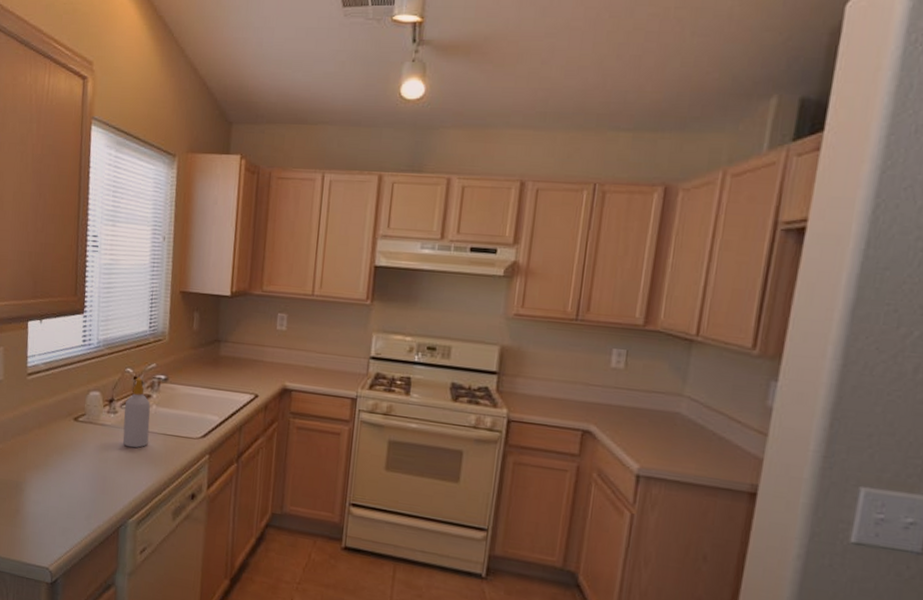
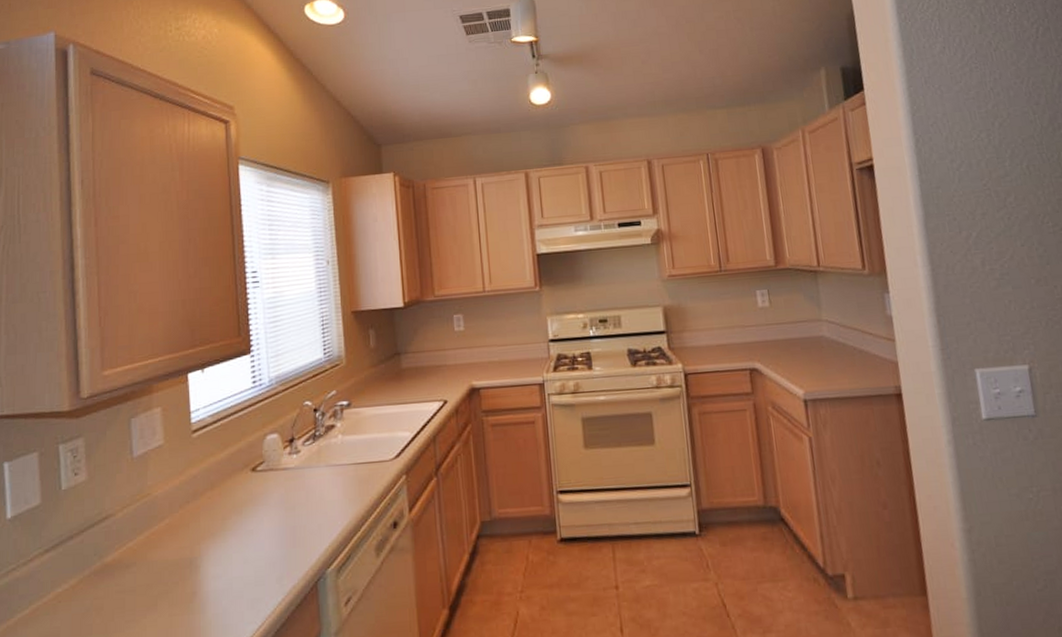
soap bottle: present [122,376,150,448] -> none [307,408,338,487]

